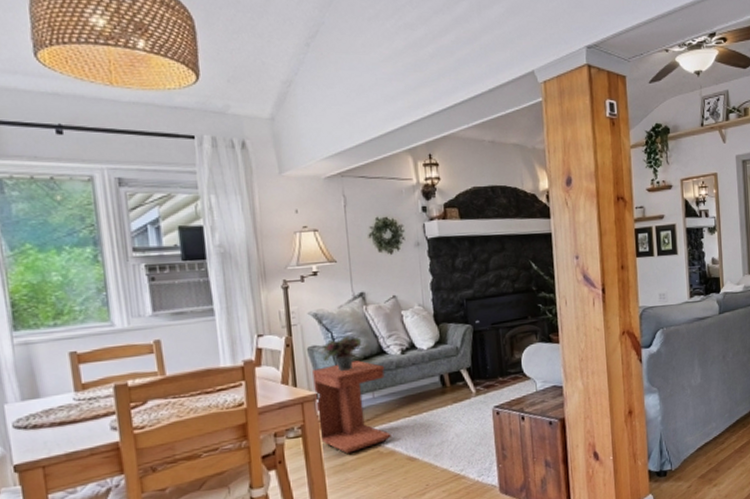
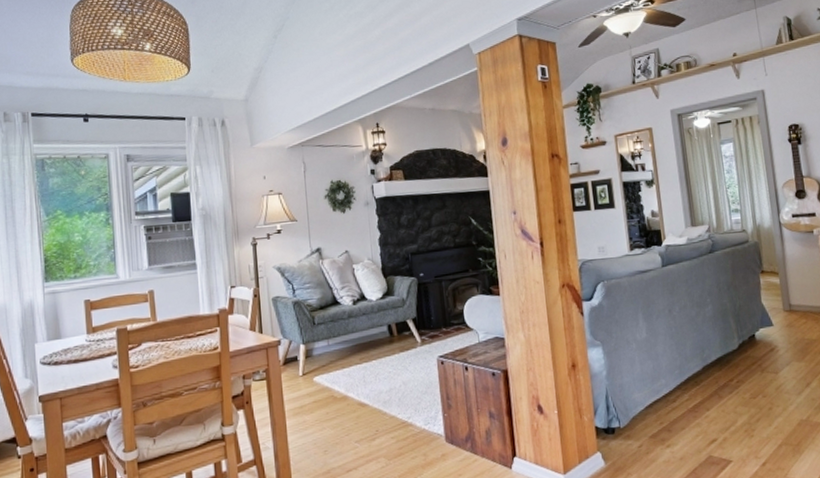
side table: present [312,360,391,453] -> none [276,310,344,397]
potted plant: present [320,335,364,371] -> none [283,287,320,320]

